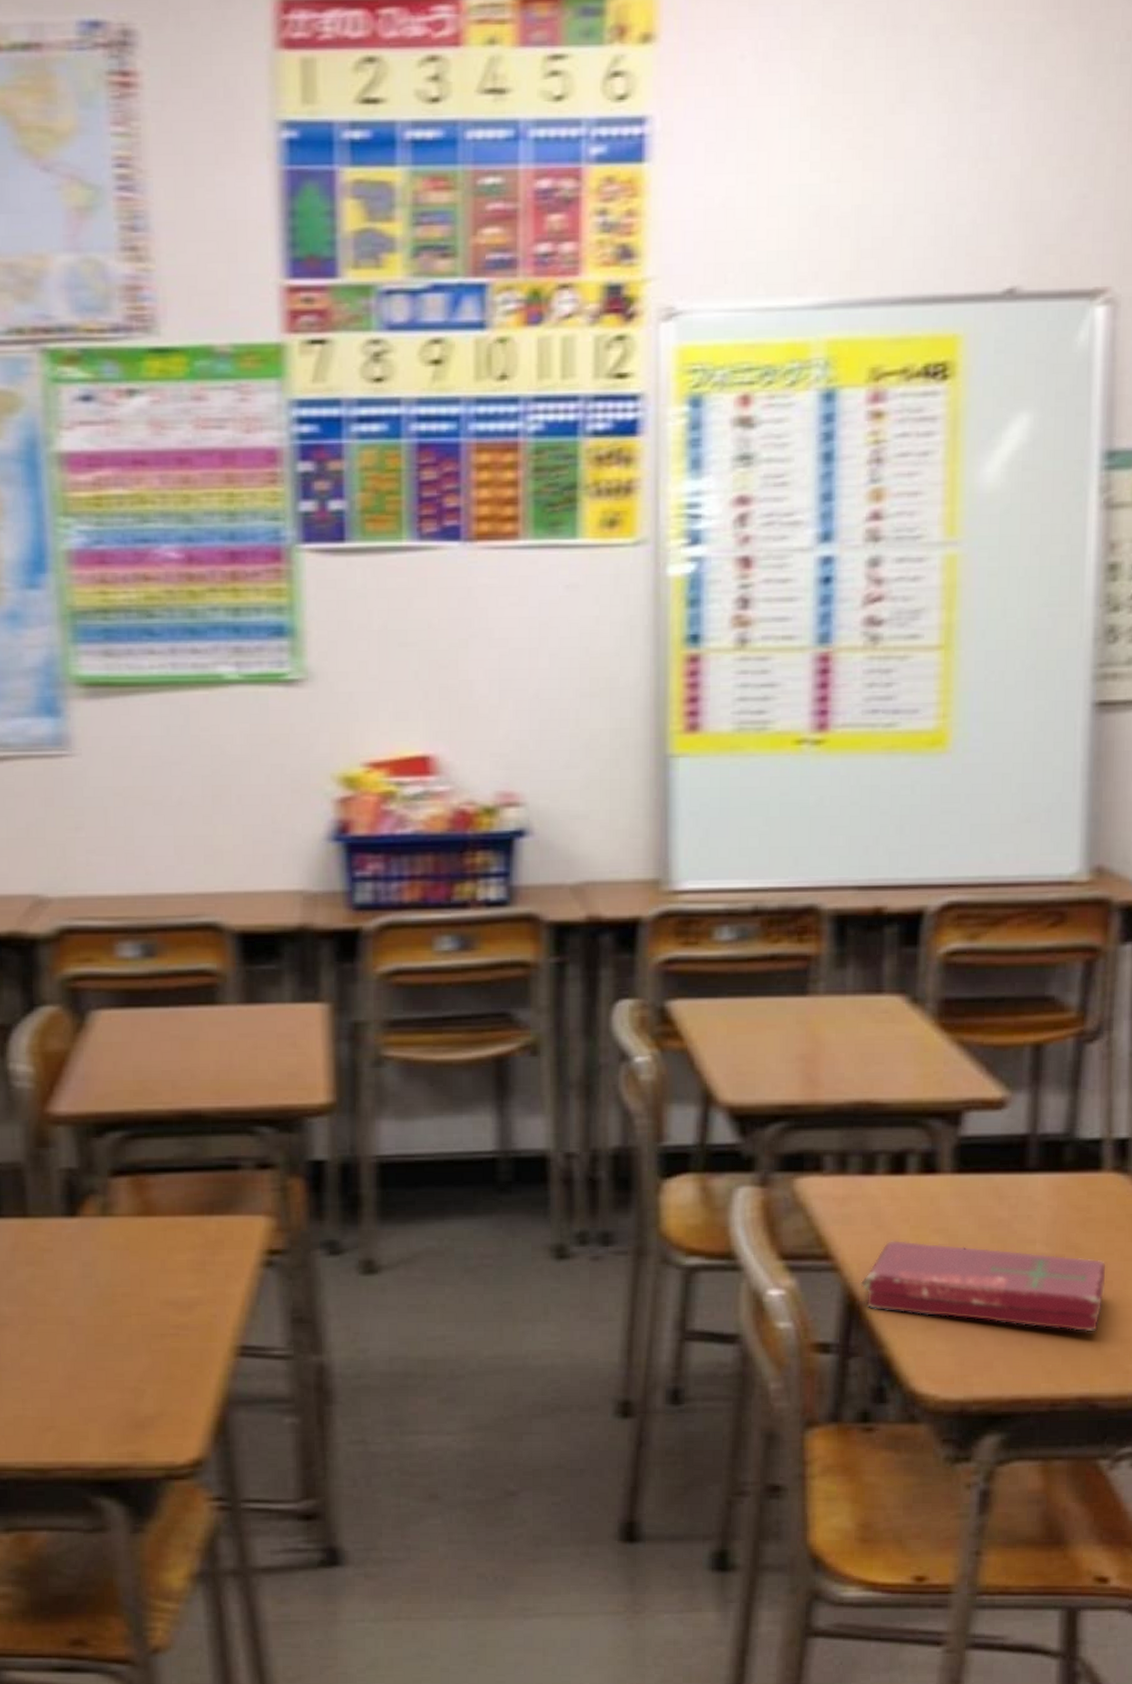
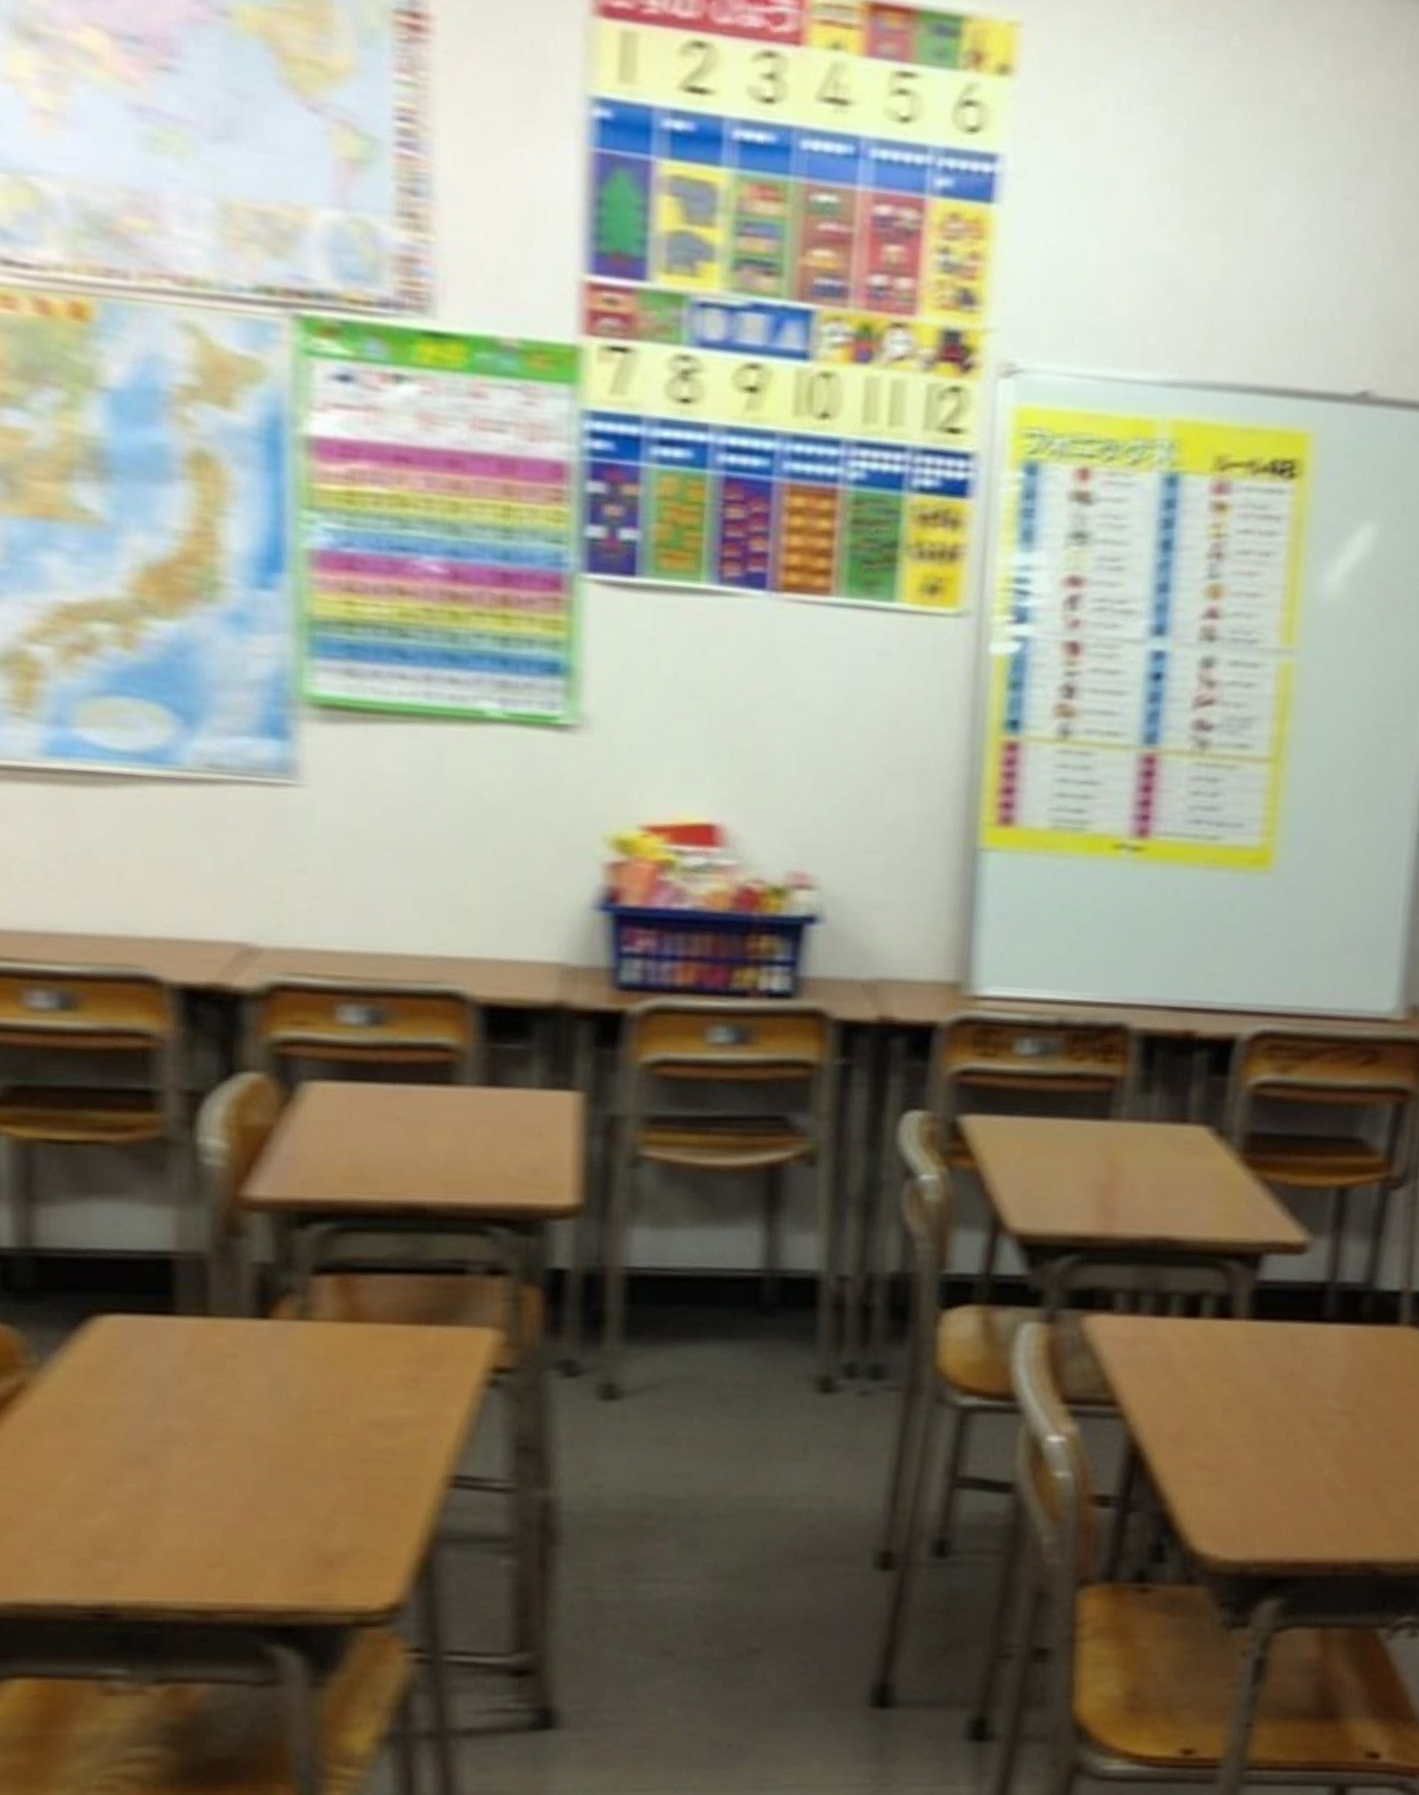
book: present [860,1240,1106,1332] -> none [1145,1387,1398,1494]

